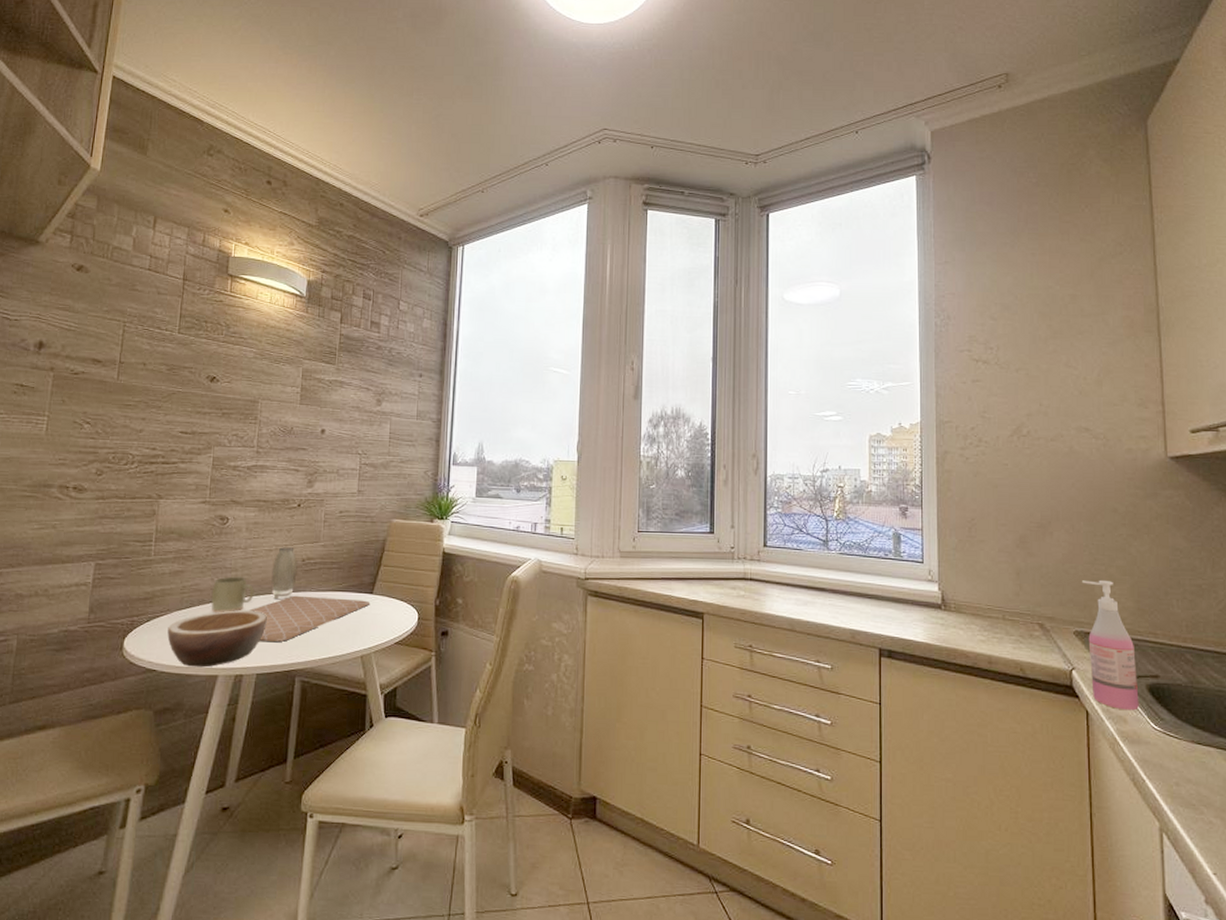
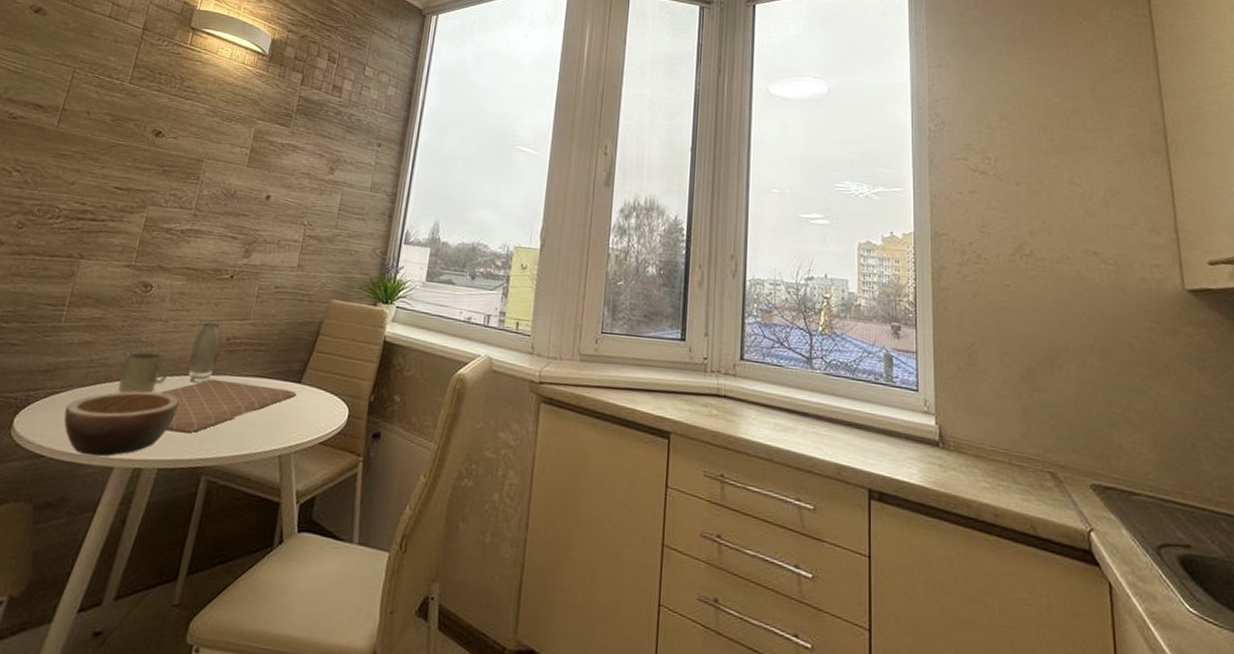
soap dispenser: present [1082,579,1139,711] -> none [1097,424,1170,587]

